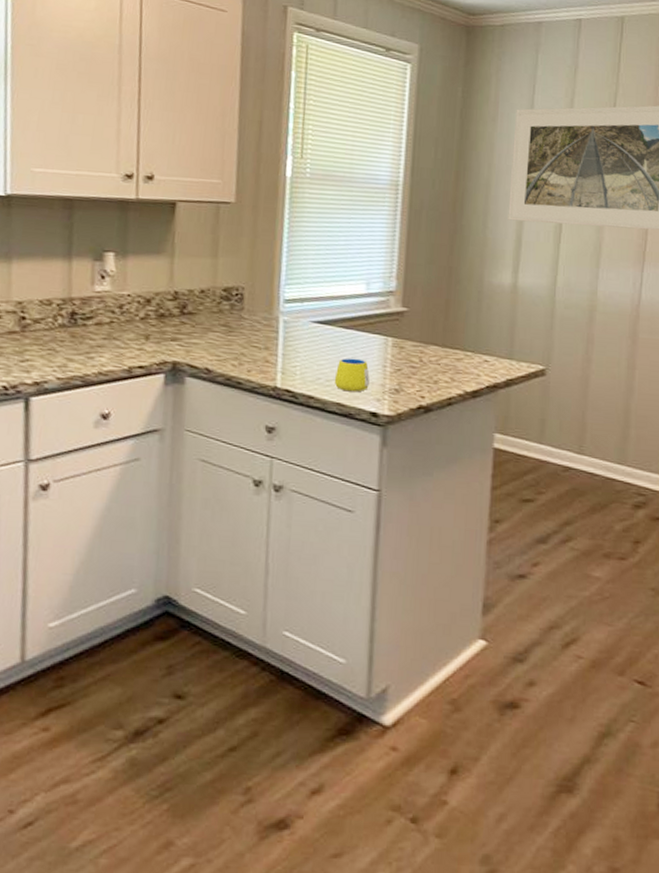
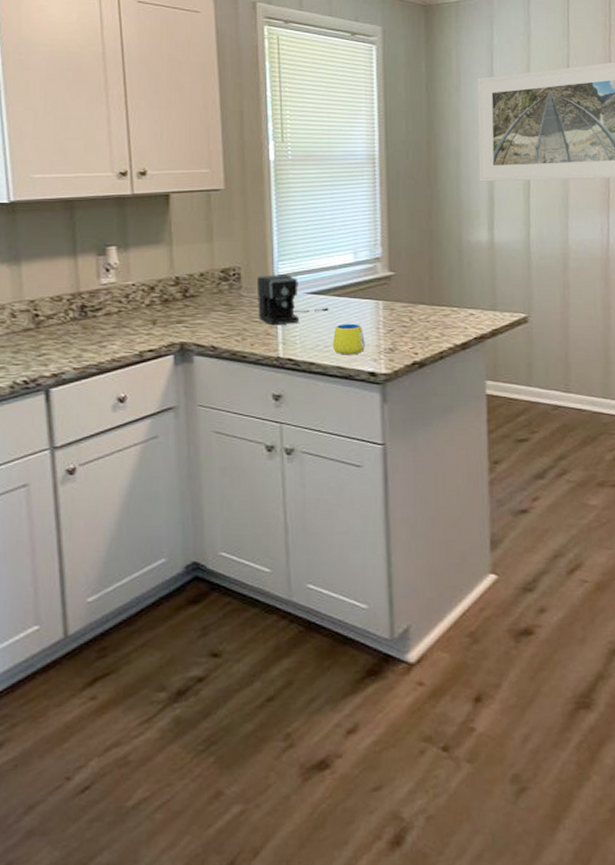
coffee maker: none [258,298,334,353] -> present [256,274,329,326]

